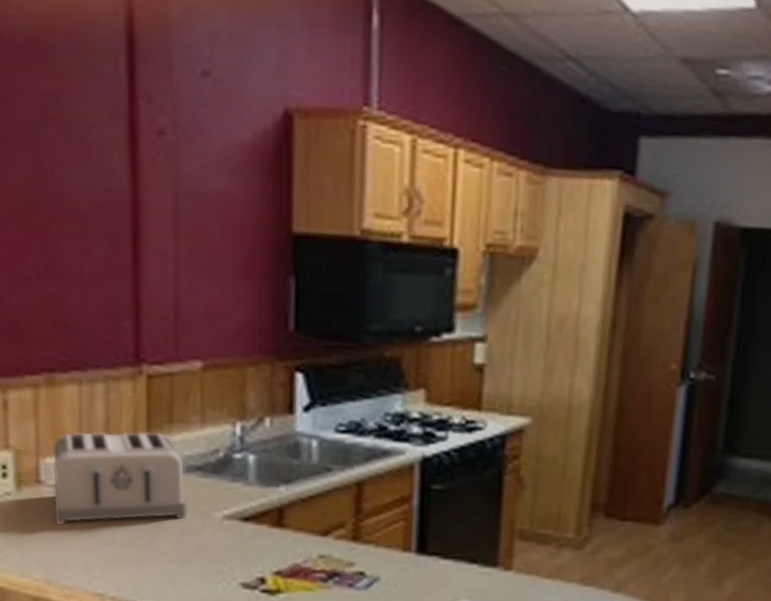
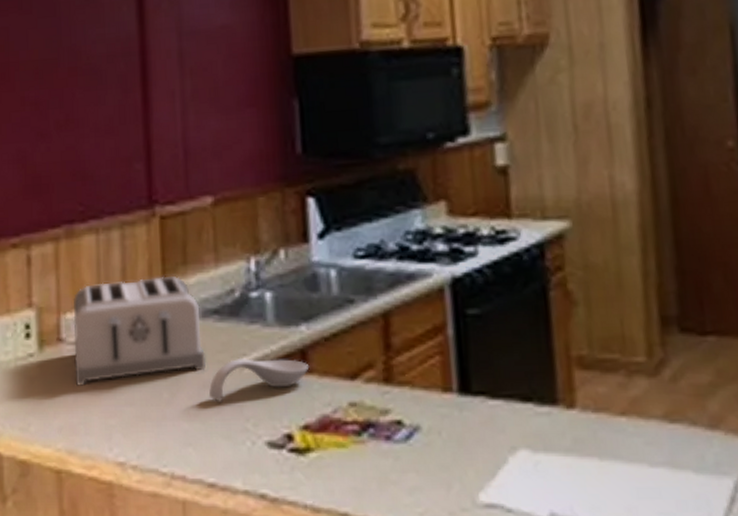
spoon rest: none [189,510,284,548] -> present [209,357,308,402]

